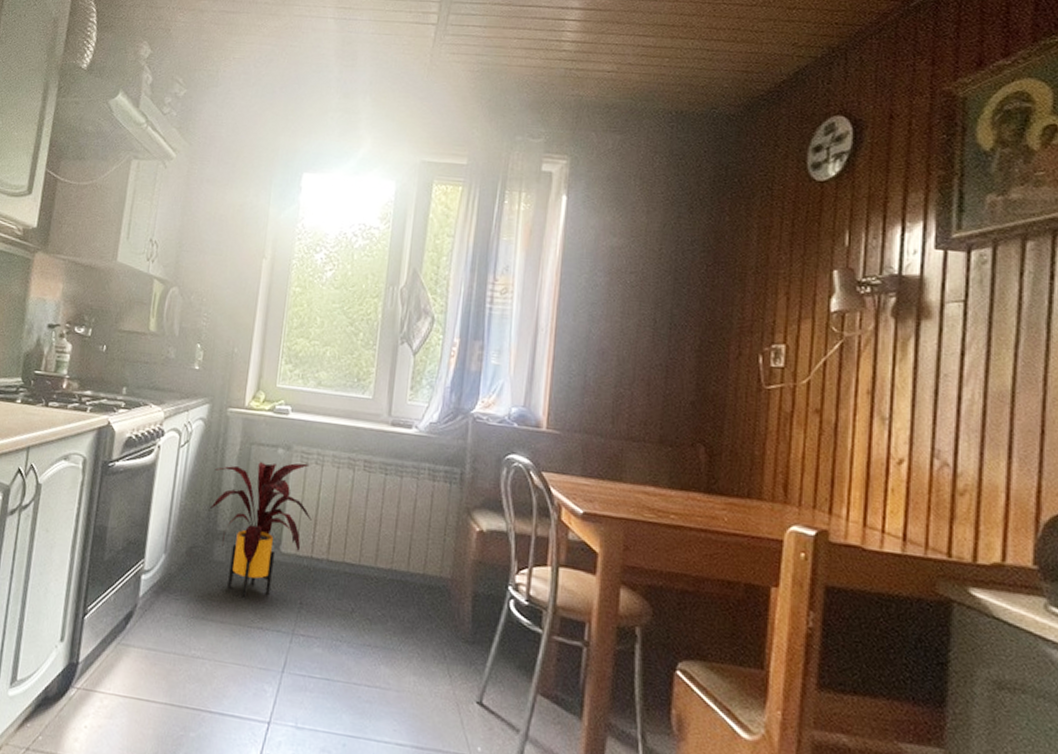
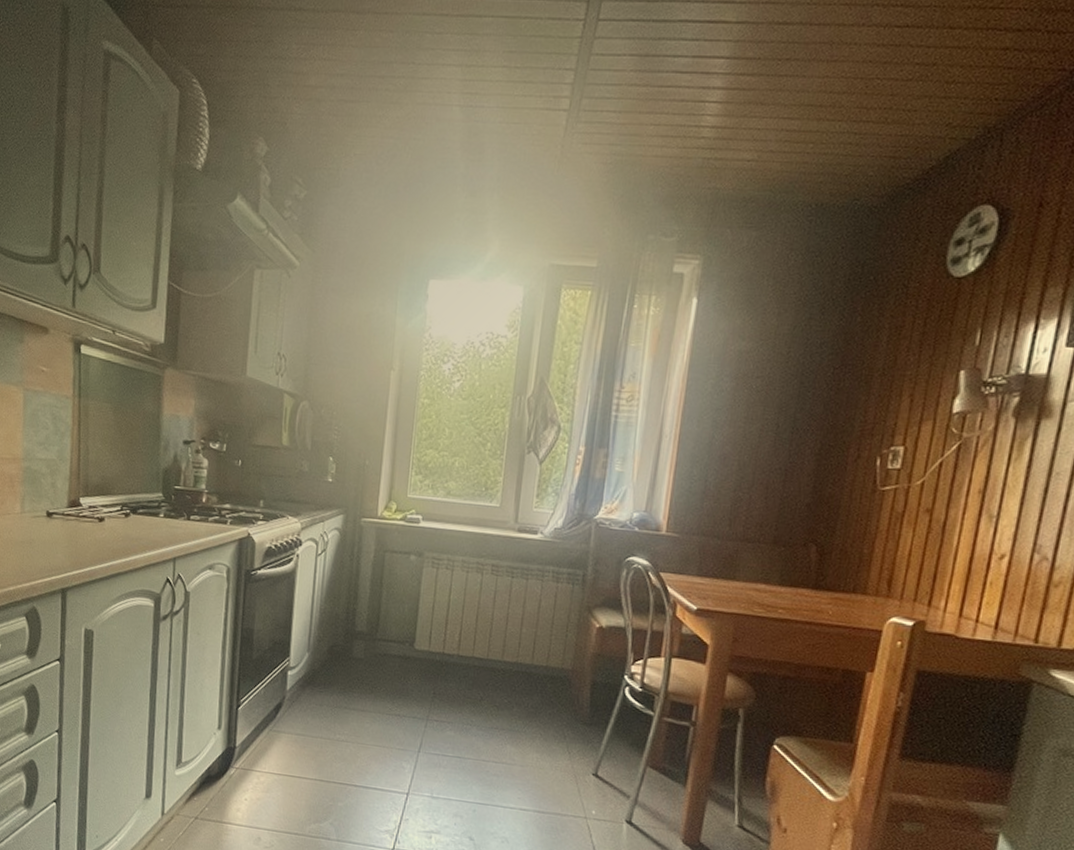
house plant: present [210,462,312,598] -> none [348,568,443,689]

